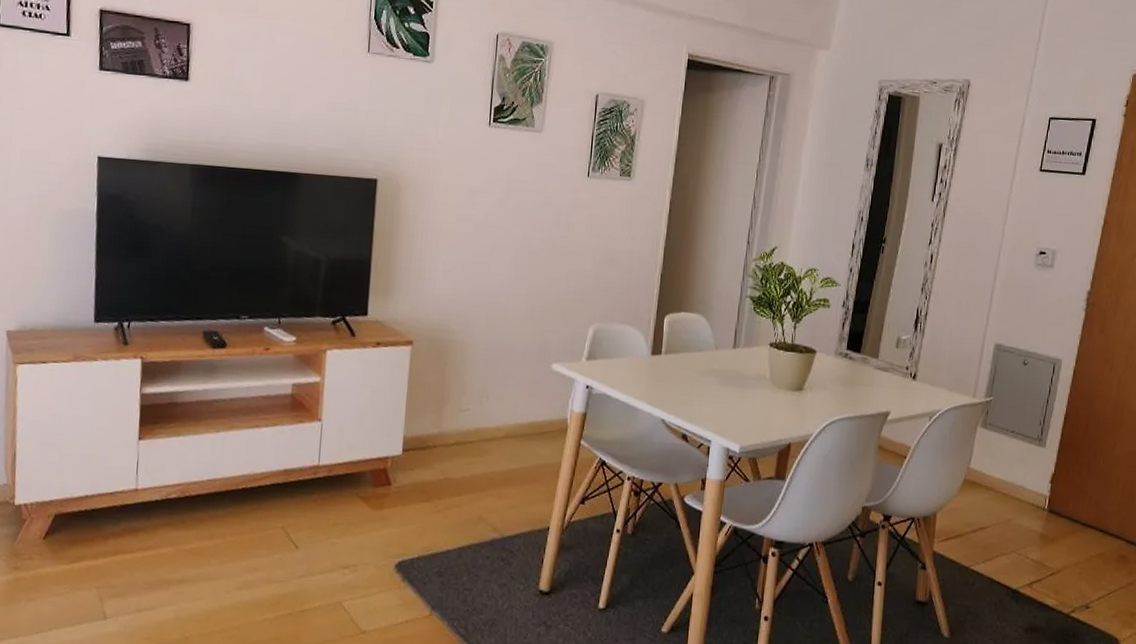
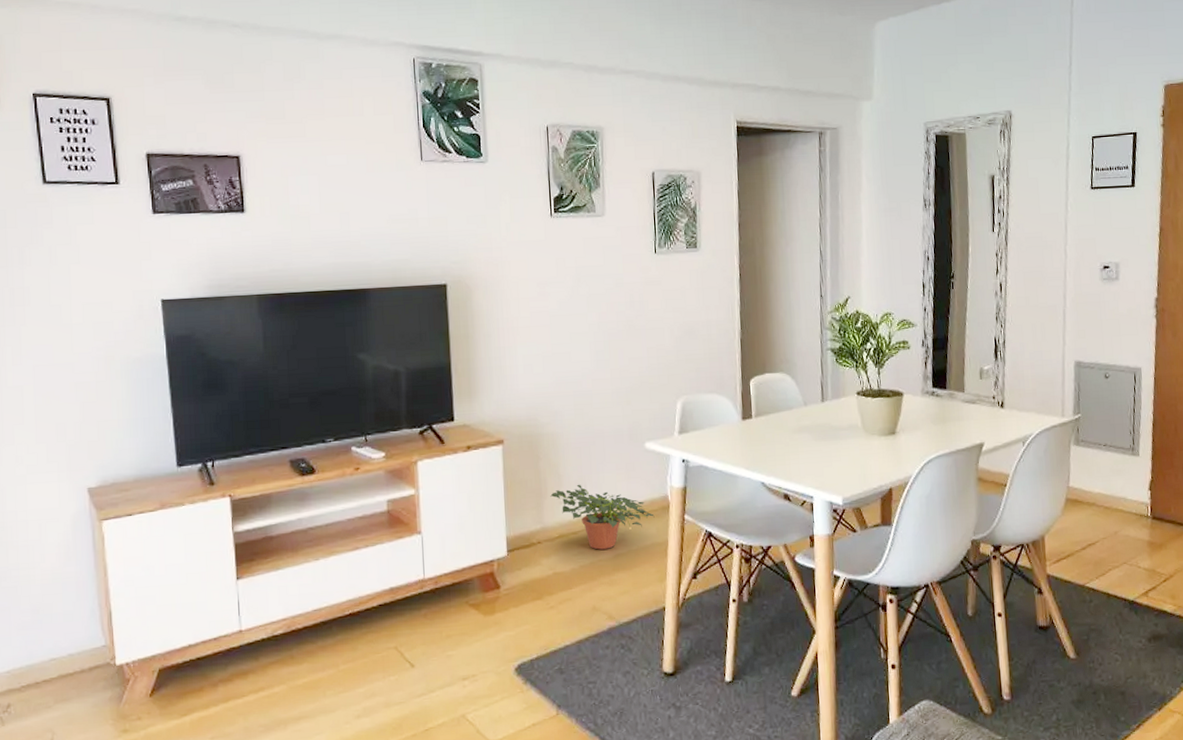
potted plant: none [452,395,552,463] -> present [550,484,655,550]

